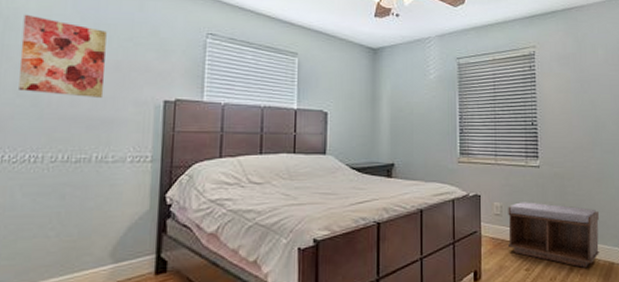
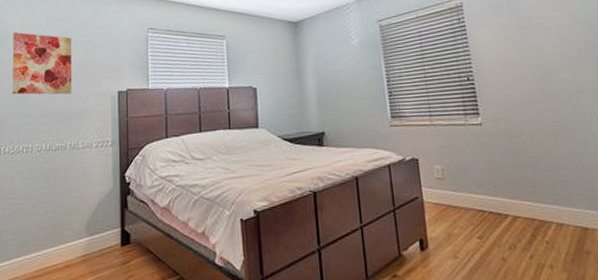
bench: present [507,202,599,268] -> none [450,163,567,234]

